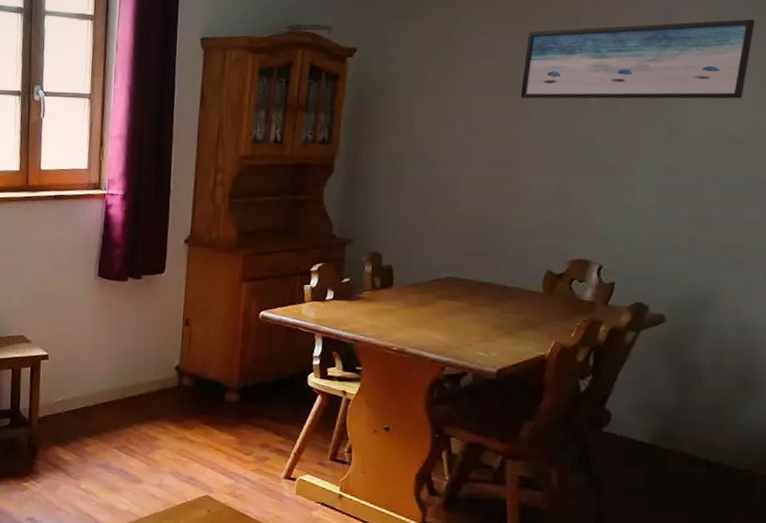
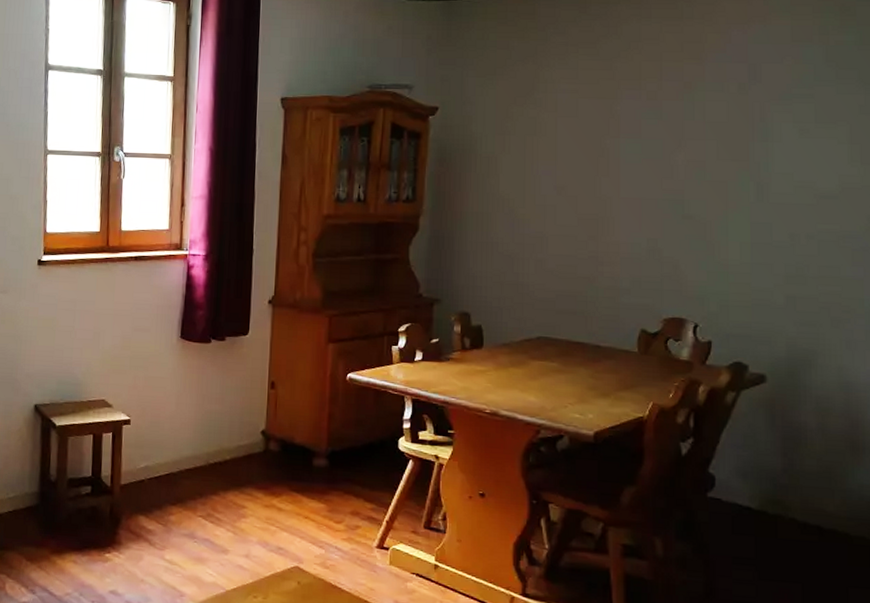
wall art: present [520,19,755,99] -> none [605,74,840,156]

